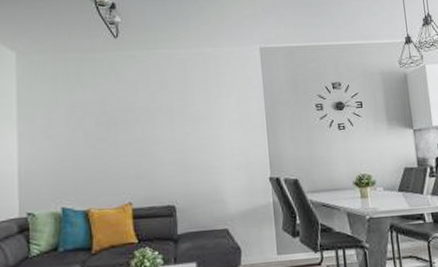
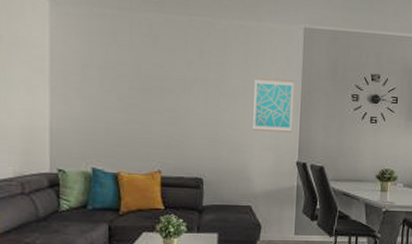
wall art: none [217,98,260,151] -> present [253,78,294,132]

